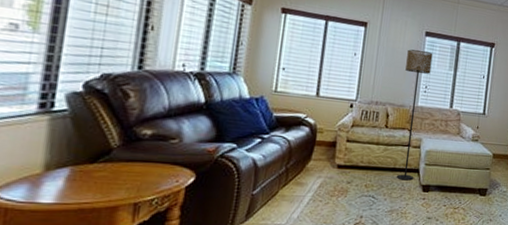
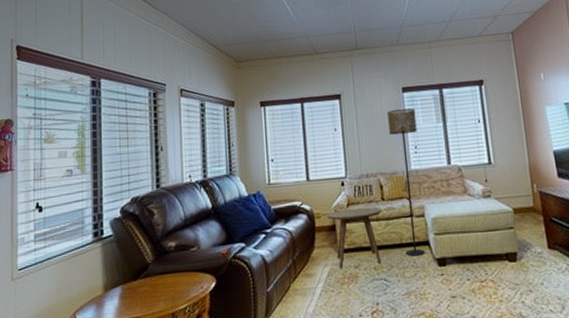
side table: none [329,129,384,184] -> present [326,207,382,269]

